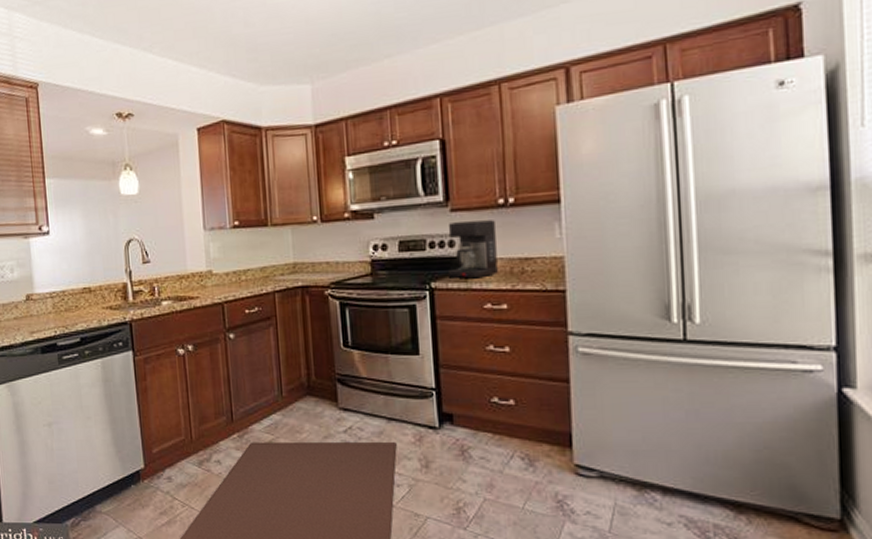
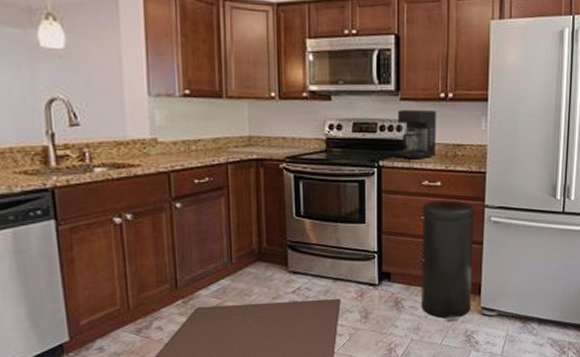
pedal bin: none [486,326,561,479] -> present [421,200,474,321]

